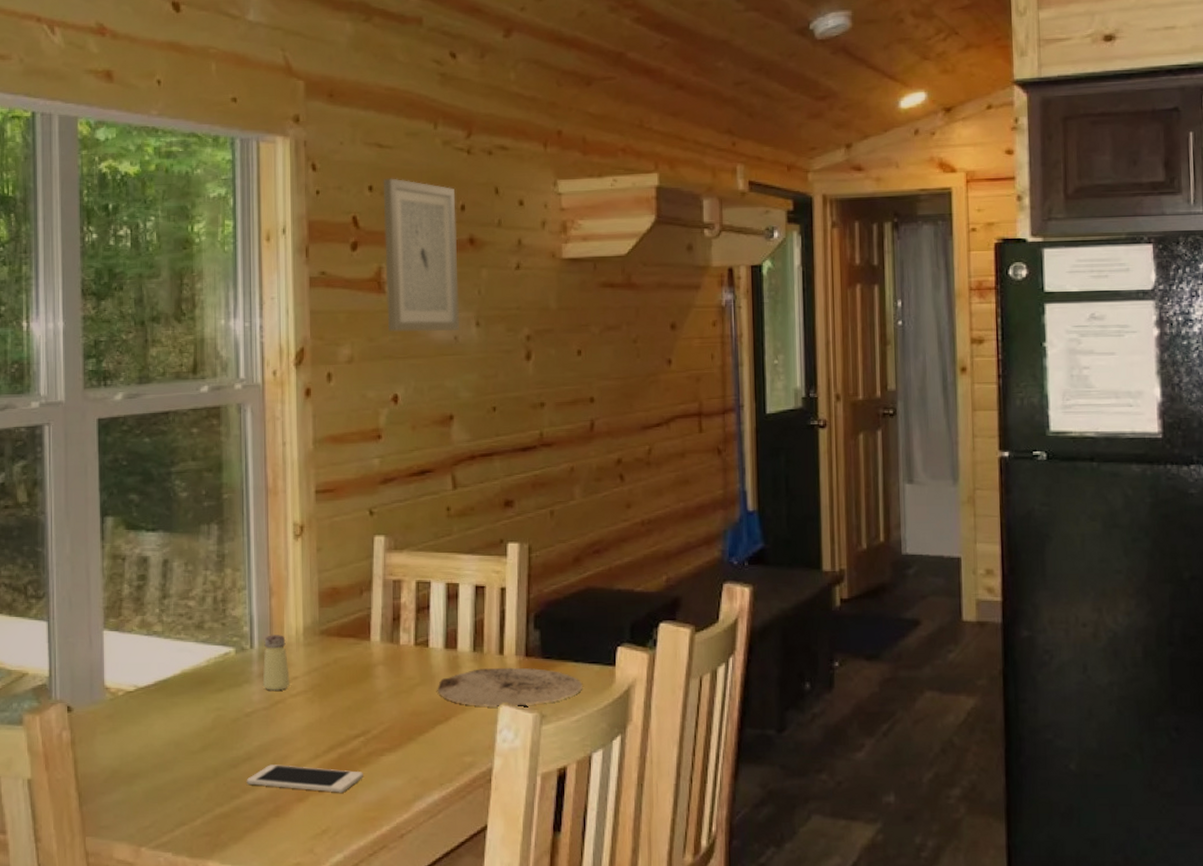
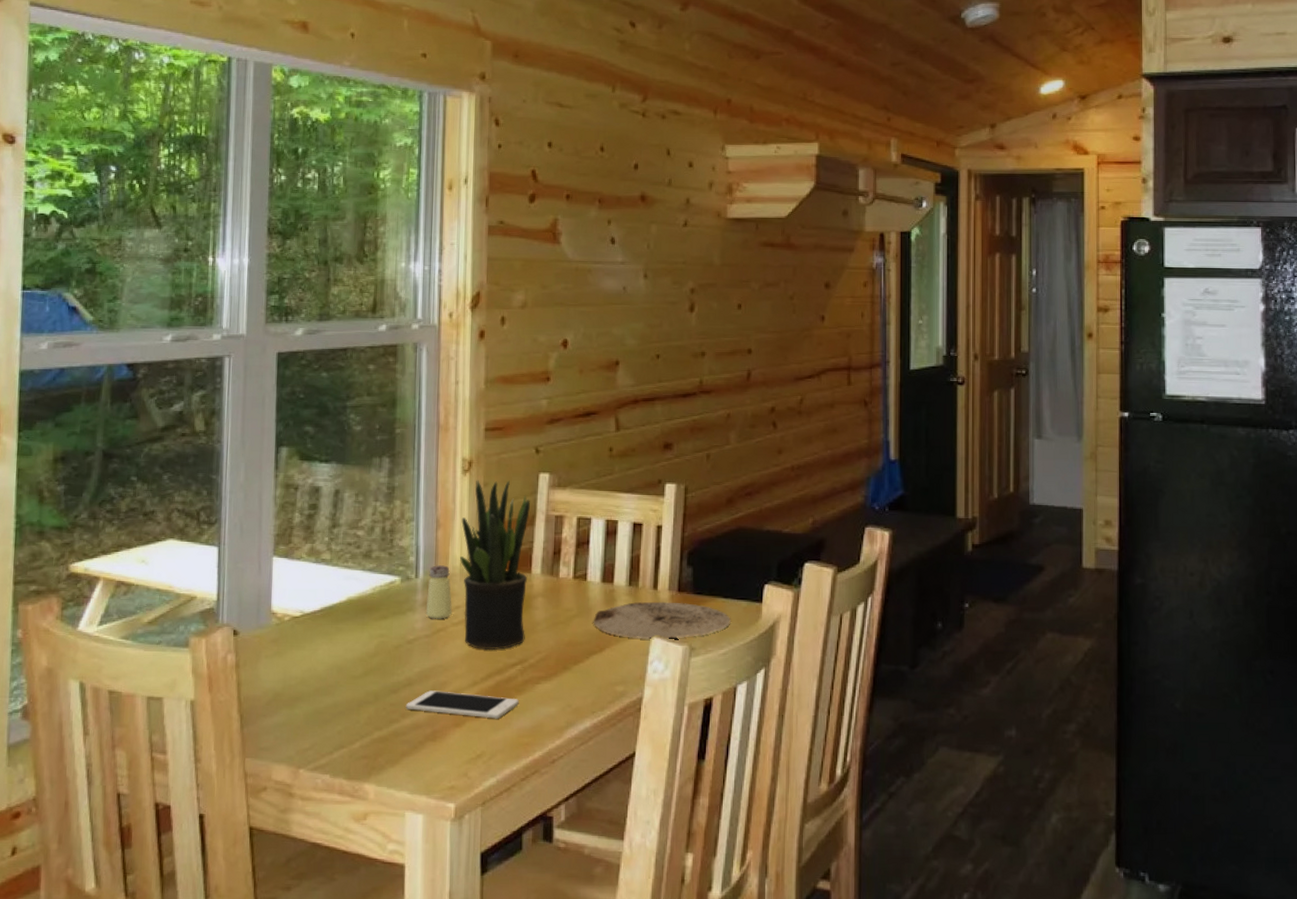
potted plant: none [295,545,367,722] -> present [459,480,530,651]
wall art: present [383,178,460,332] -> none [560,136,630,282]

